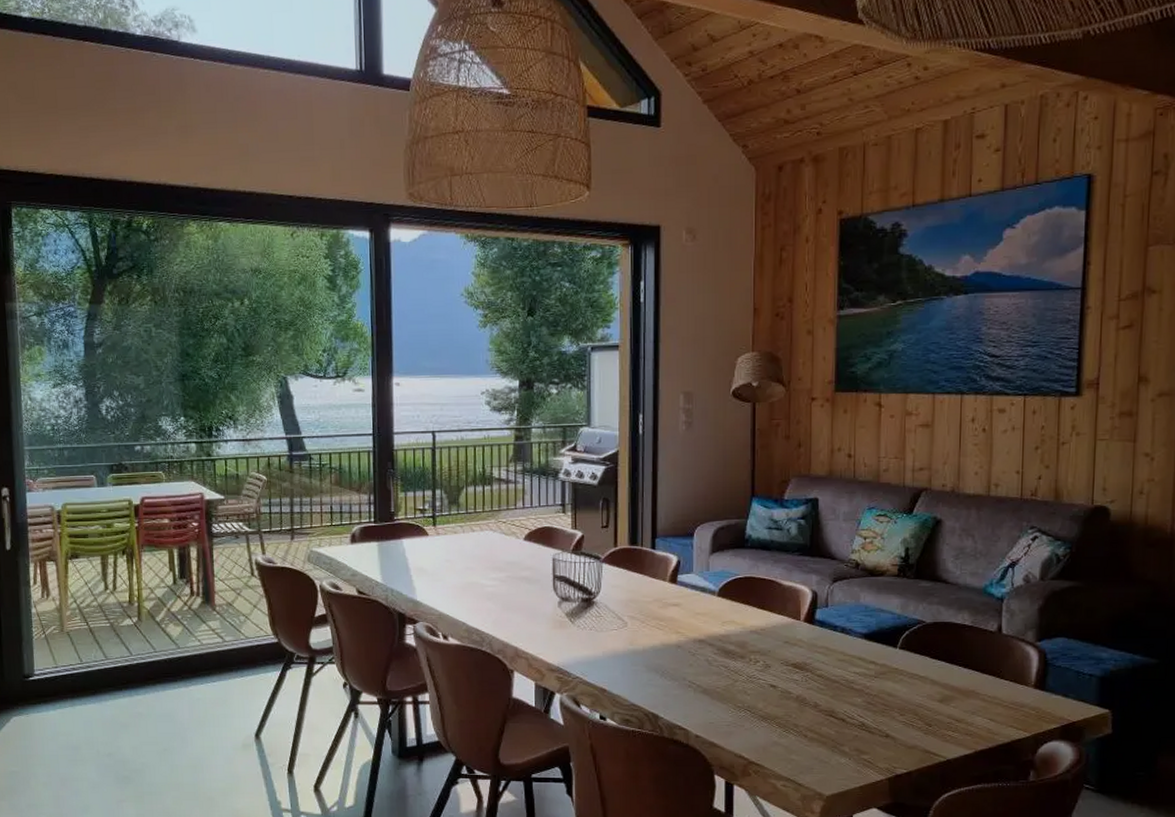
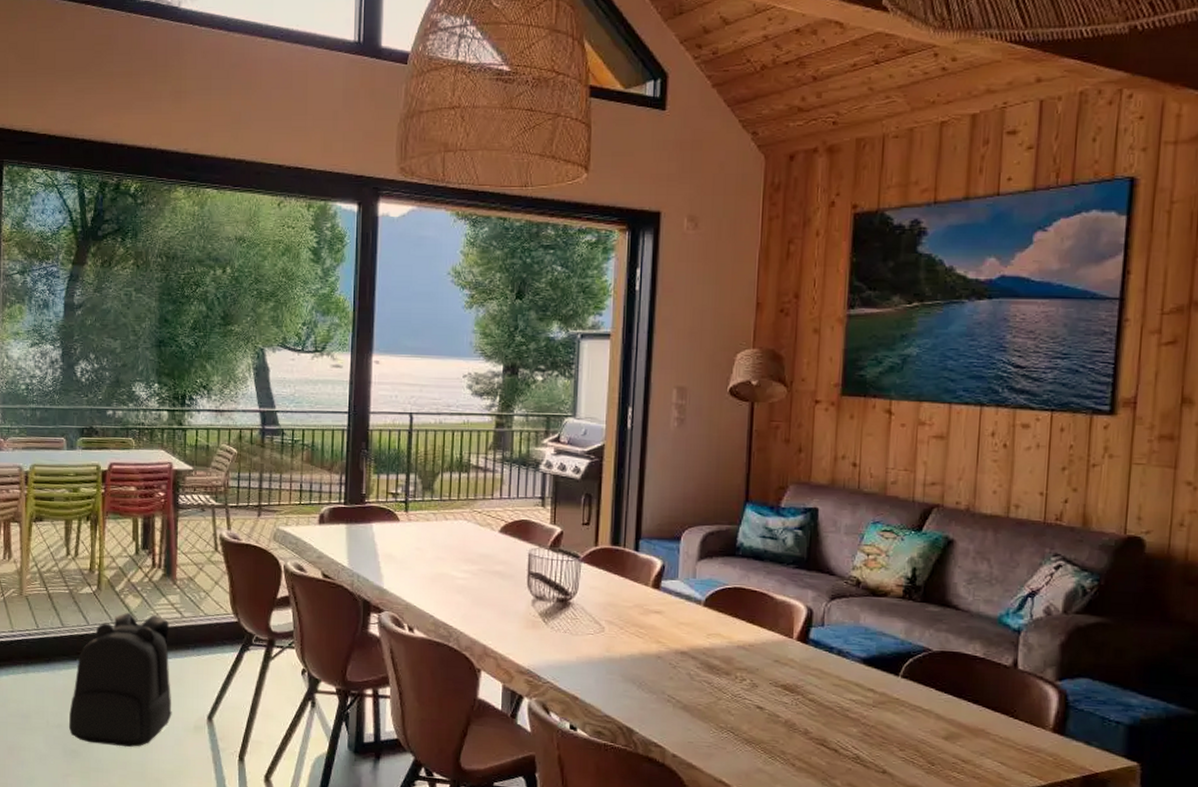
backpack: none [119,640,220,770] -> present [69,612,172,747]

